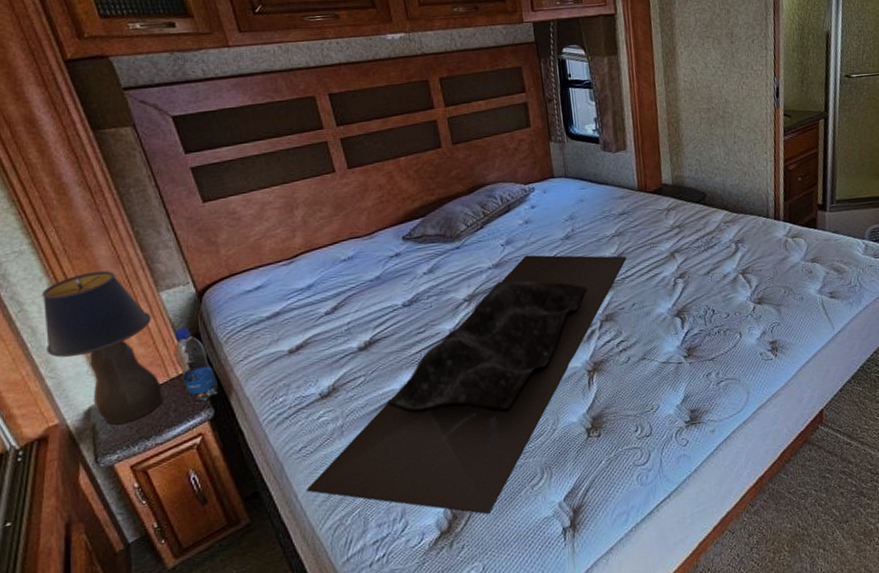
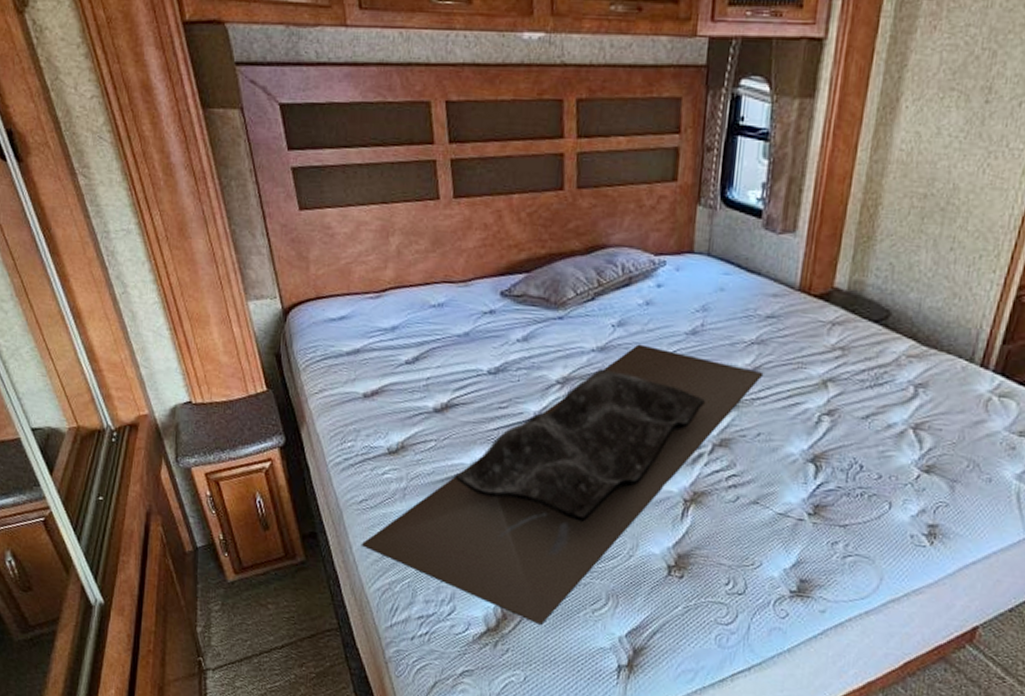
table lamp: present [41,270,163,425] -> none [143,265,240,430]
bottle: present [174,327,219,401] -> none [255,344,293,427]

